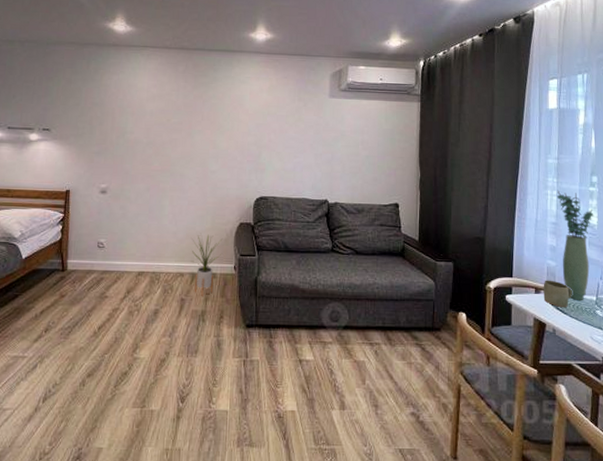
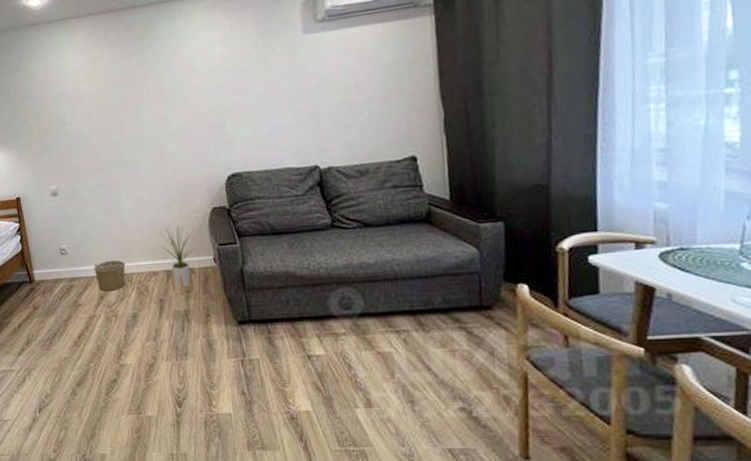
basket: none [126,259,156,287] -> present [94,260,126,291]
mug: present [543,280,572,307] -> none [648,228,698,264]
vase: present [556,190,594,300] -> none [665,100,734,252]

